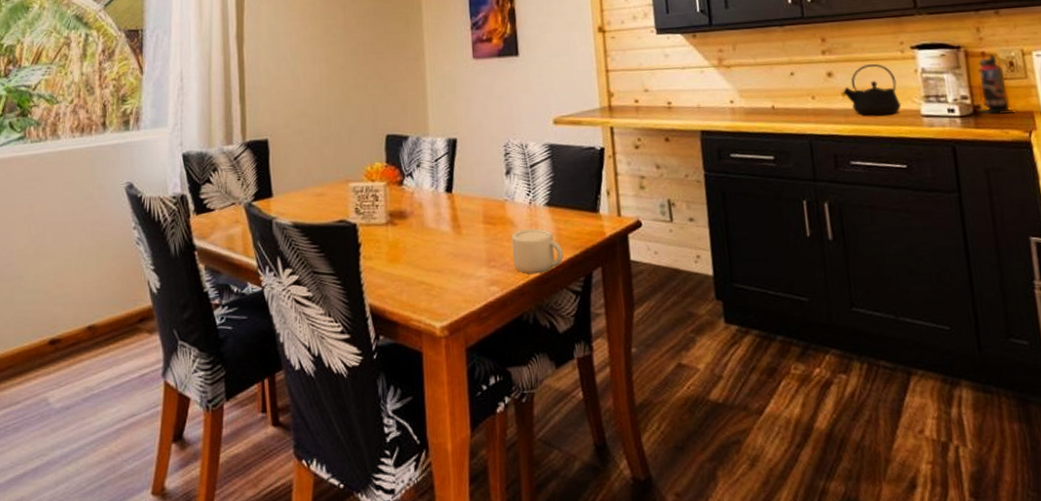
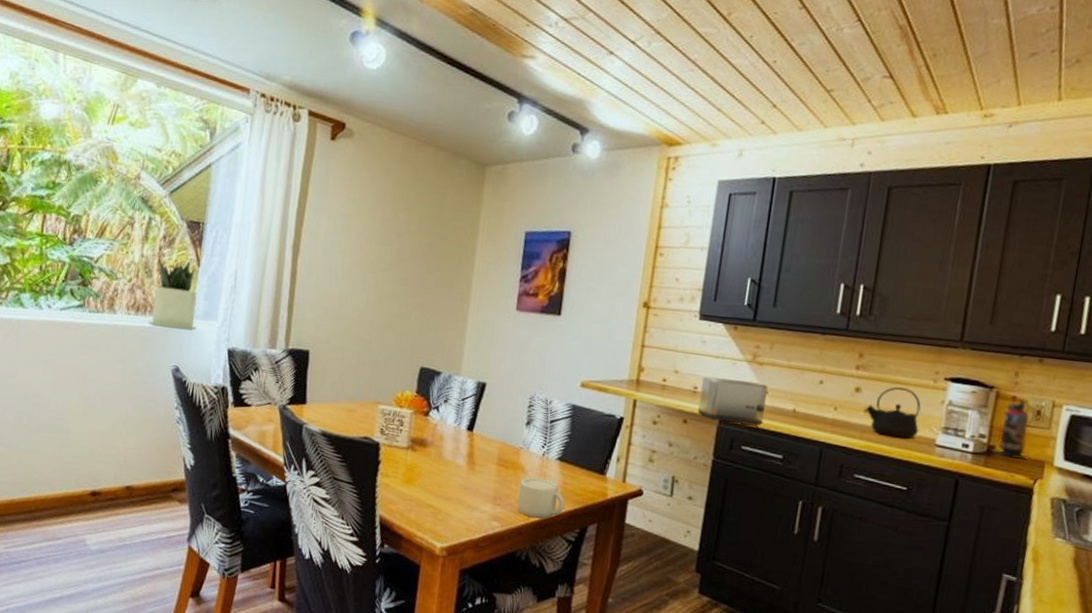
planter: none [94,71,147,145] -> present [147,259,197,331]
toaster: none [674,86,745,134] -> present [698,376,770,425]

